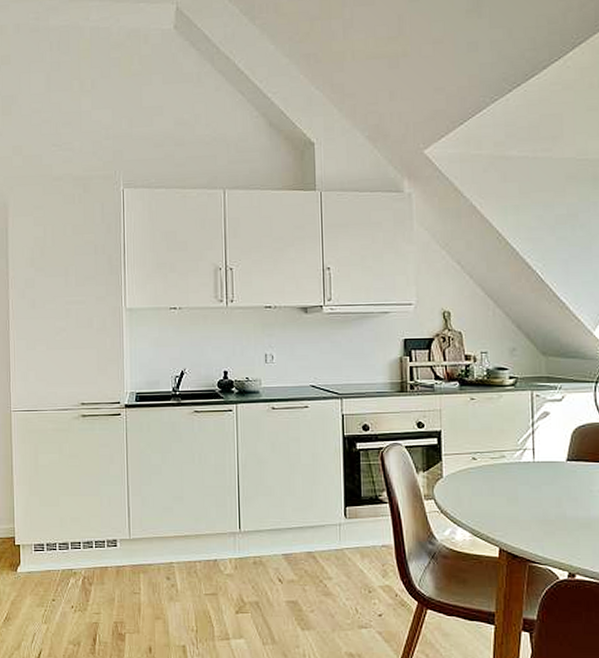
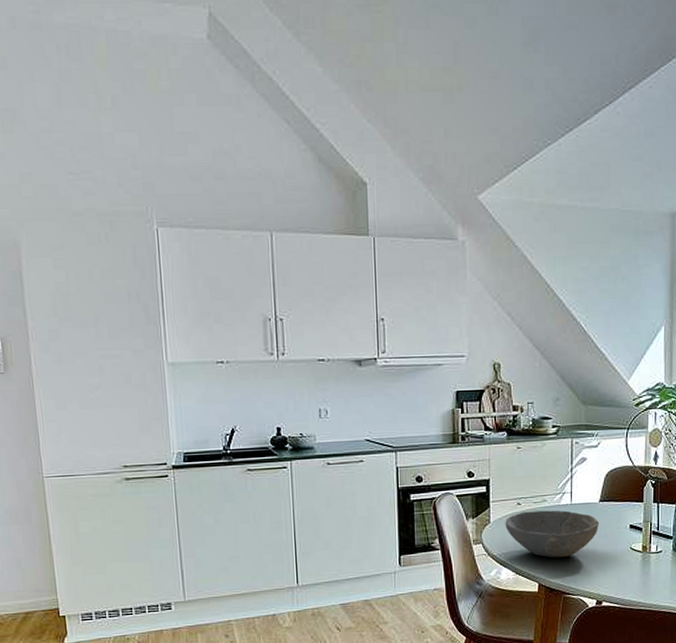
bowl: none [459,467,567,521] -> present [505,510,599,558]

